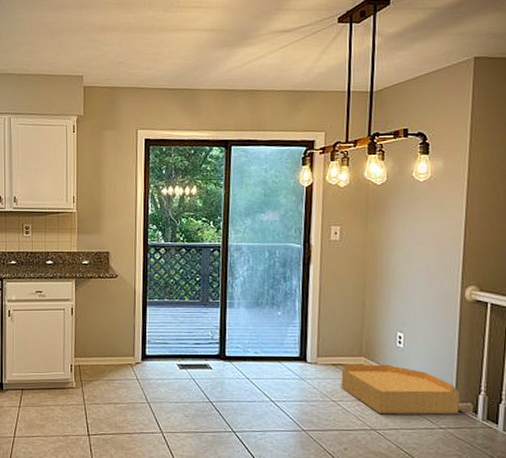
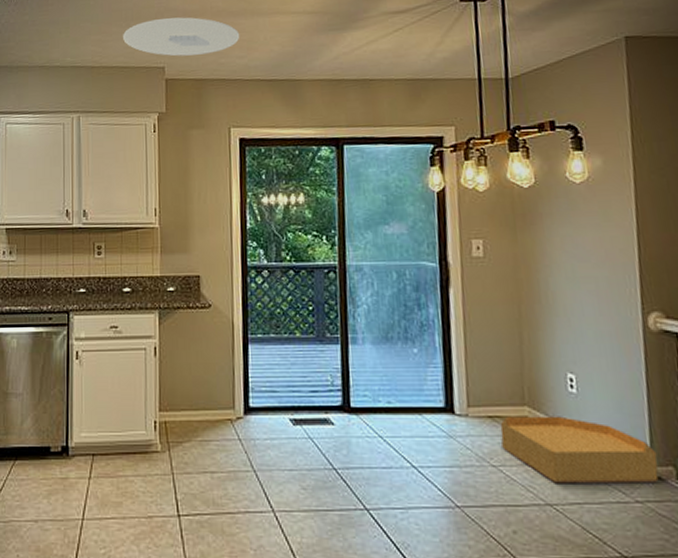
ceiling light: none [48,31,148,67] -> present [123,17,240,56]

